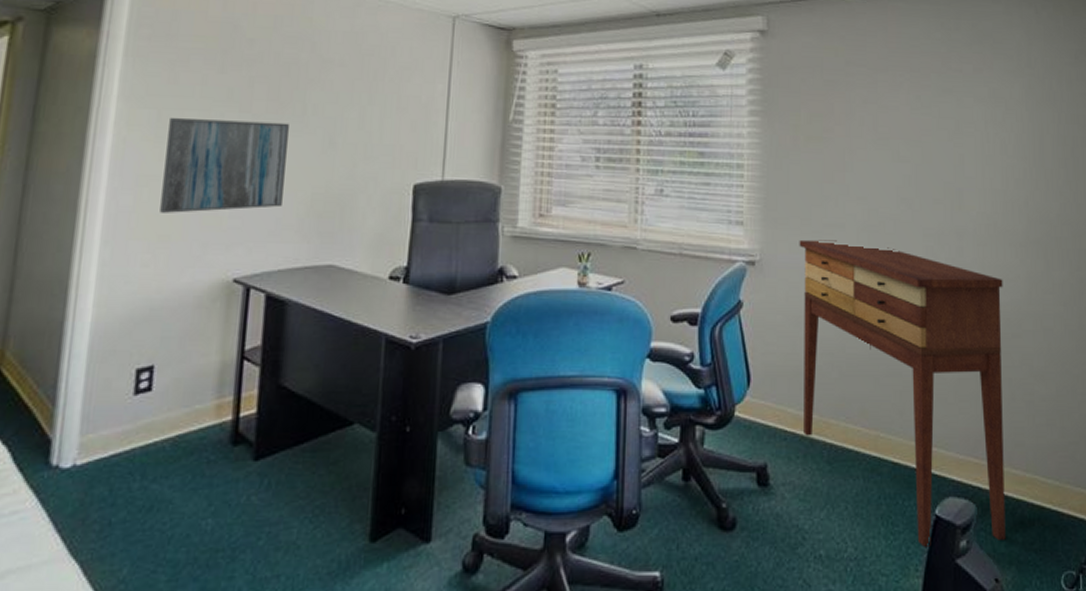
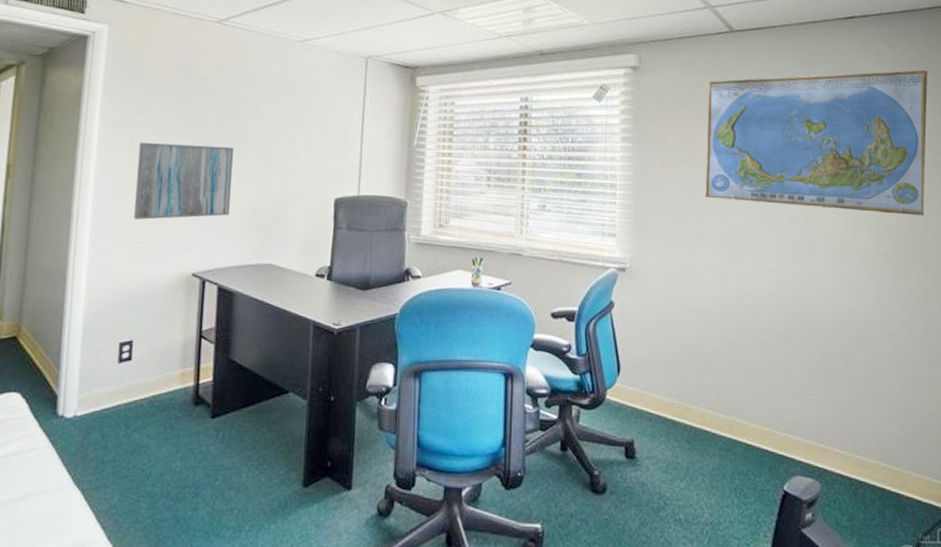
console table: present [799,239,1006,547] -> none [665,250,852,517]
world map: none [842,36,1076,196] -> present [705,70,927,215]

